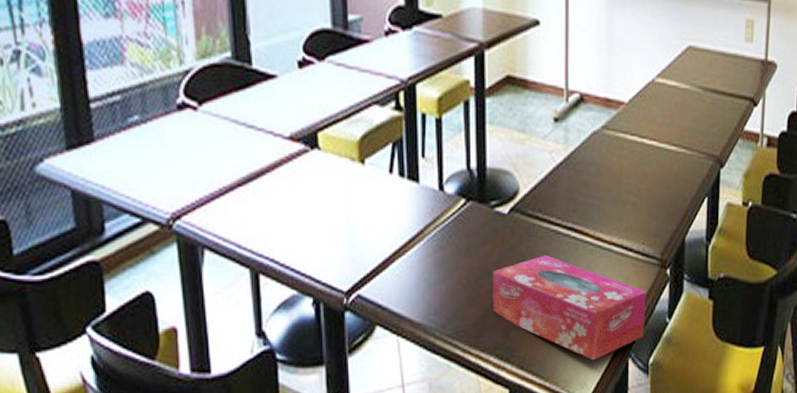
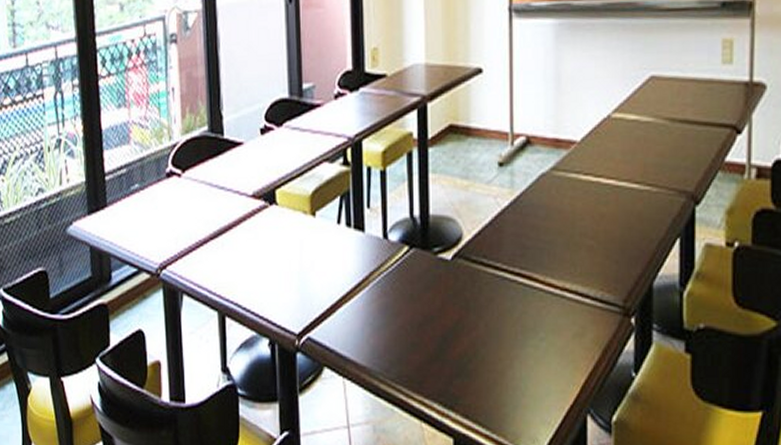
tissue box: present [492,255,647,361] -> none [436,301,607,415]

